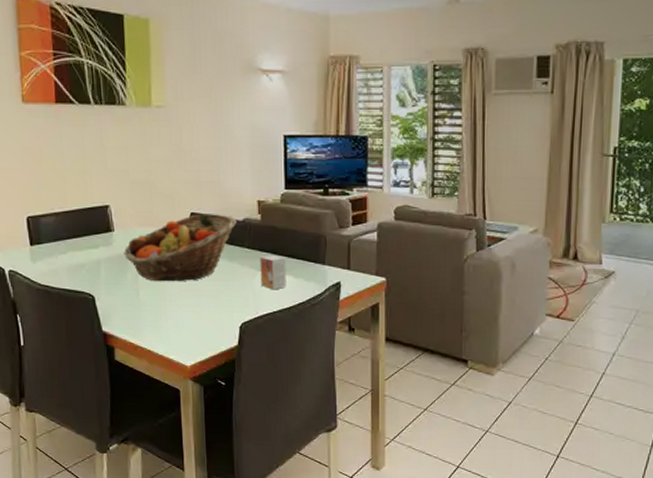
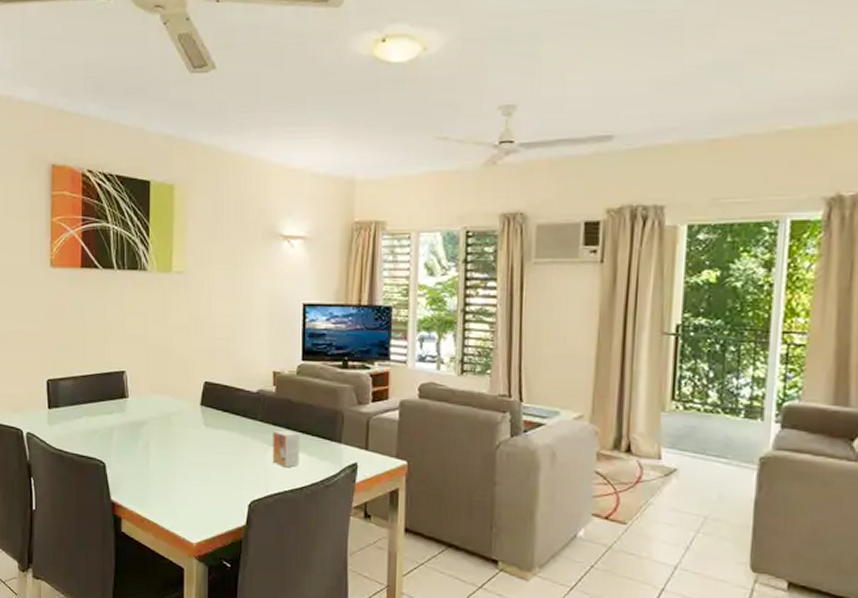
fruit basket: present [124,214,237,282] -> none [136,383,251,454]

